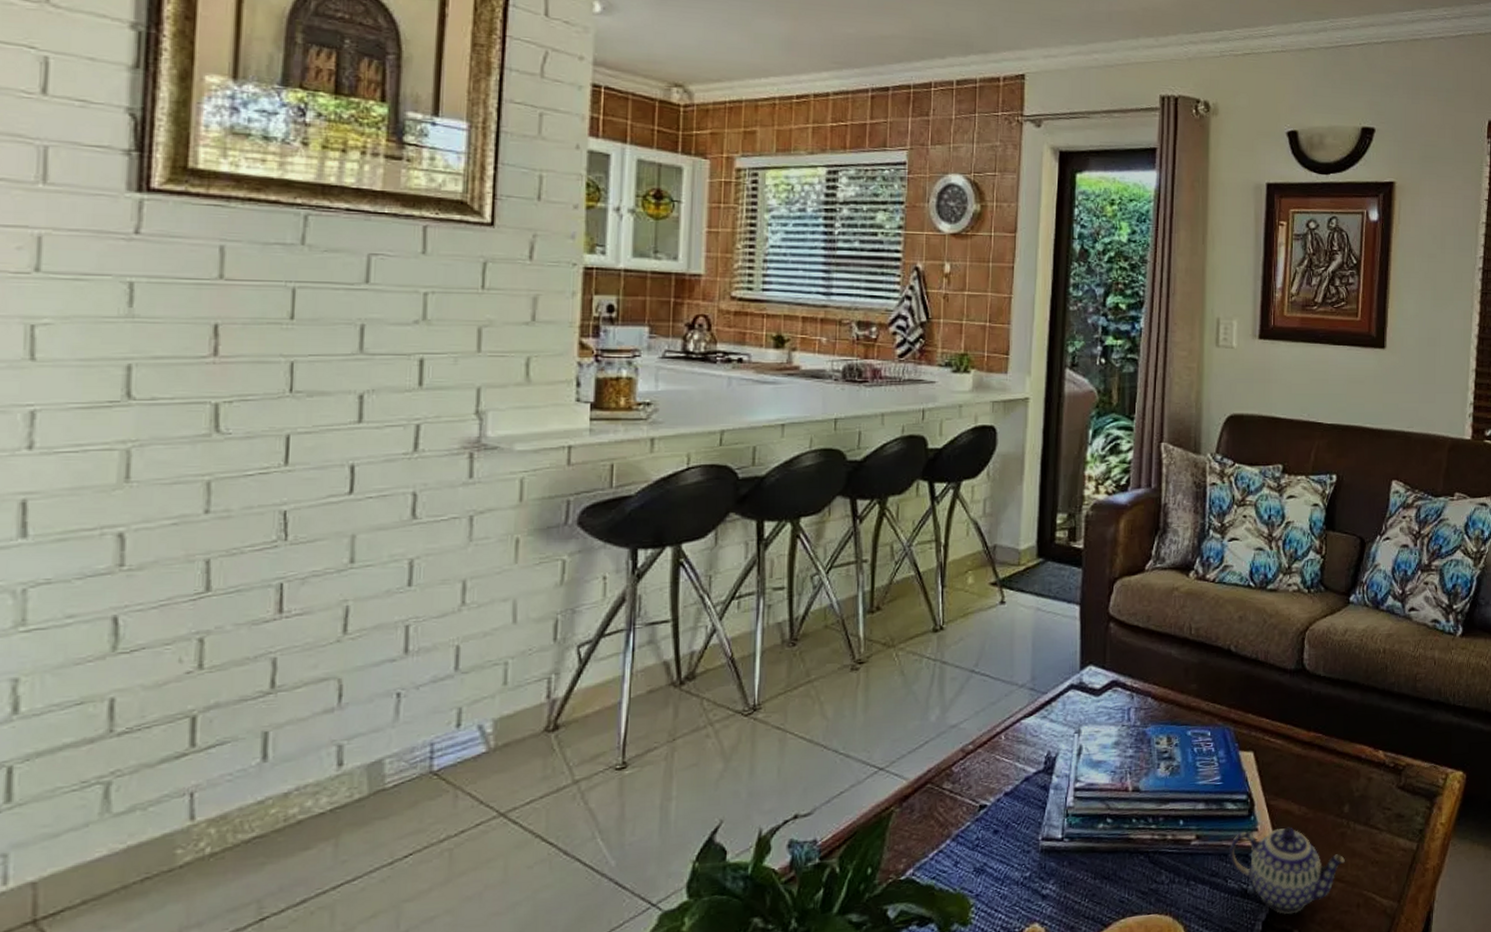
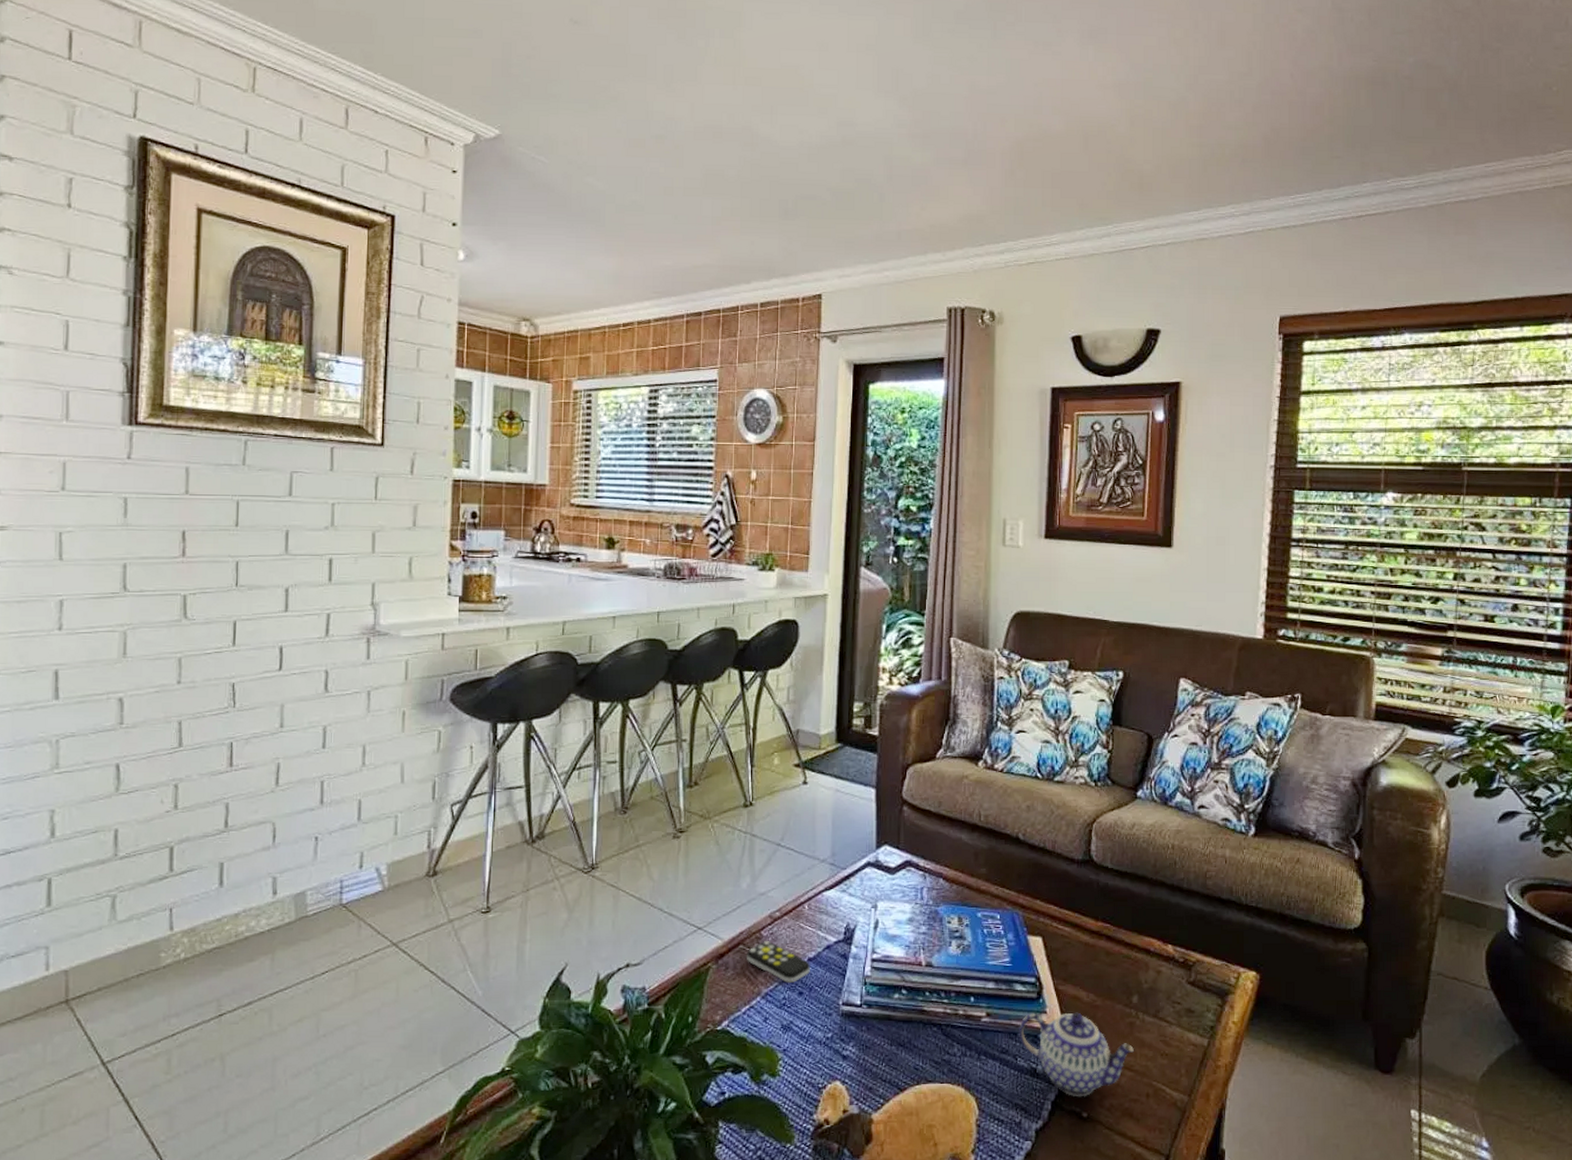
remote control: none [935,777,1007,821] -> present [747,941,810,983]

